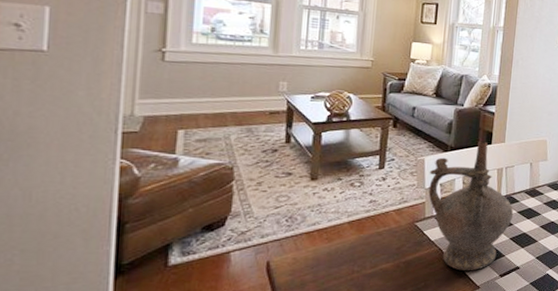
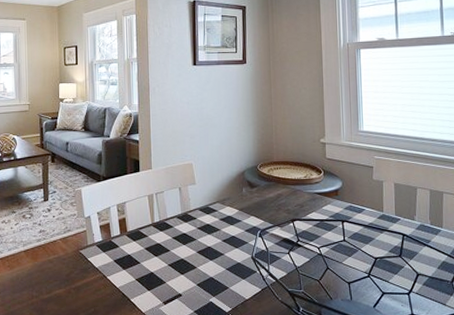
ceremonial vessel: present [428,141,513,271] -> none [86,169,168,298]

